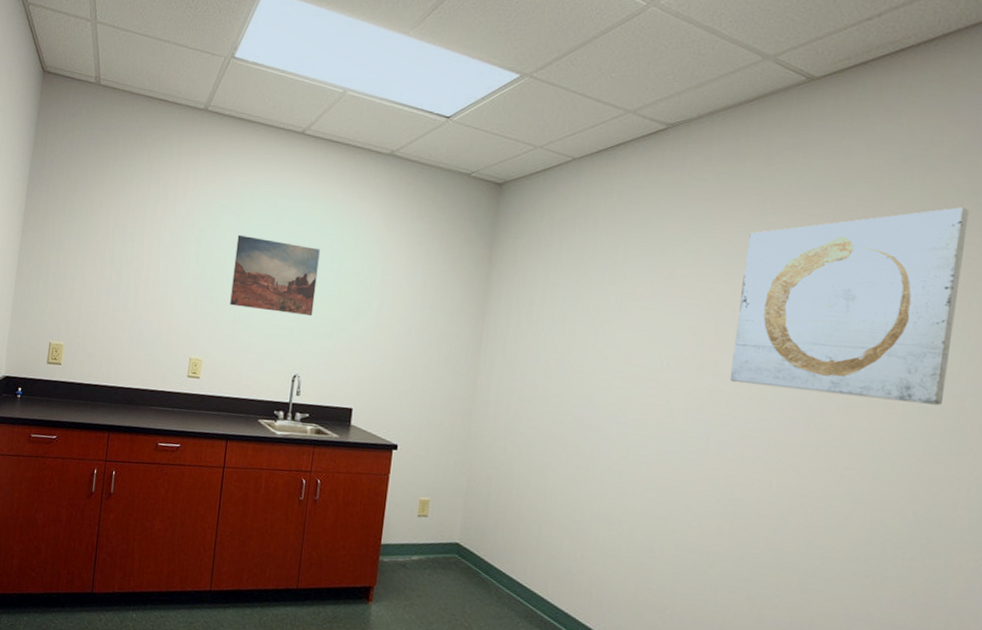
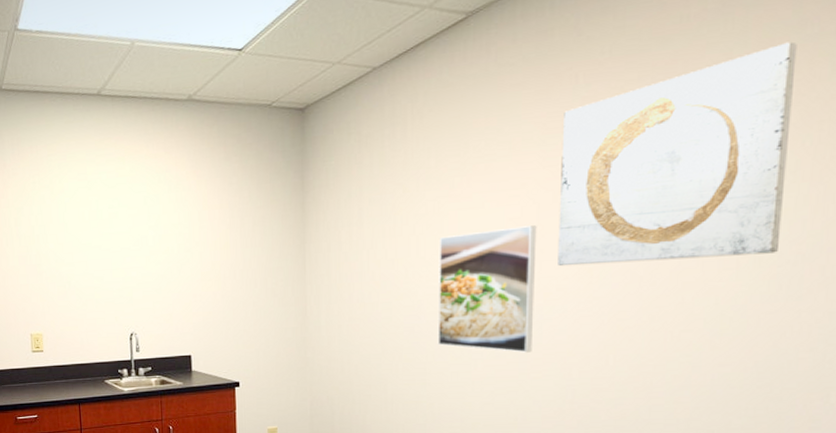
wall art: present [230,235,320,316] -> none [54,207,139,278]
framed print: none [604,332,714,465] -> present [437,225,537,353]

